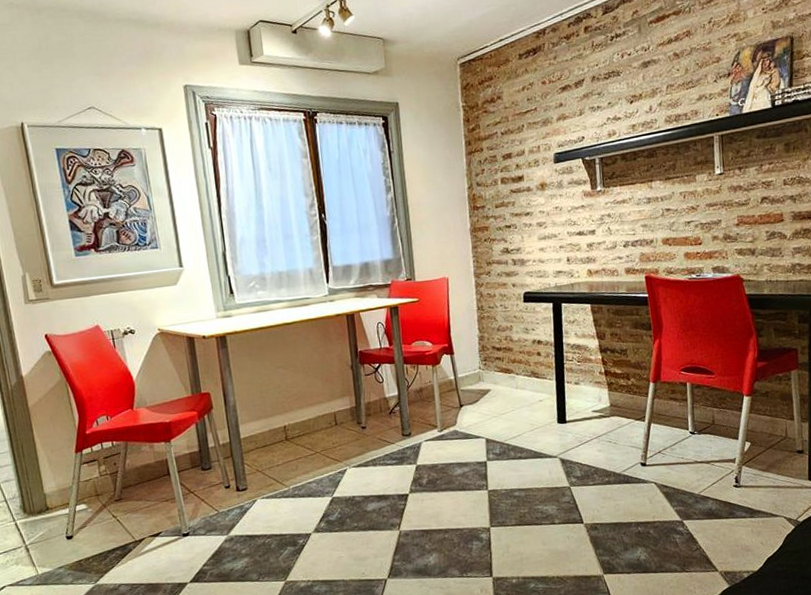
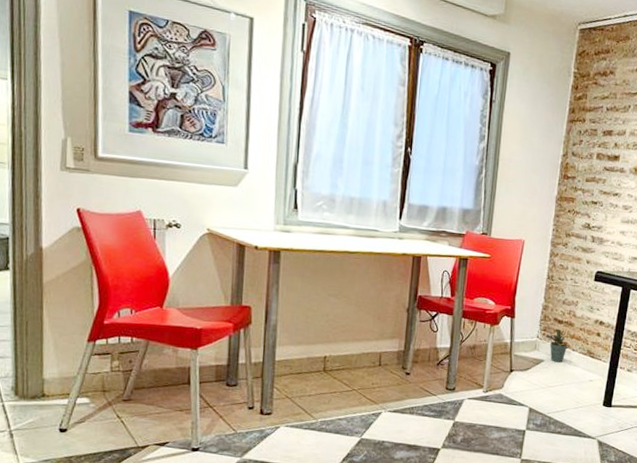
potted plant: none [487,357,511,390] -> present [545,330,568,363]

